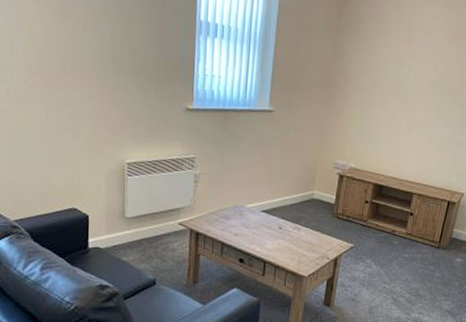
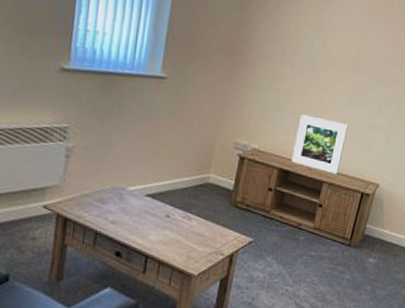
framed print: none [384,135,434,187] -> present [291,114,349,175]

